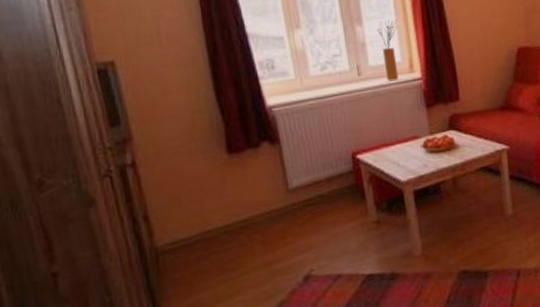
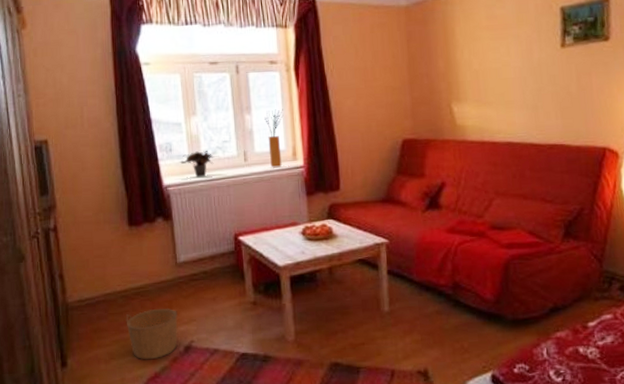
basket: none [231,238,295,298] -> present [125,308,178,360]
potted plant: none [284,66,330,97] -> present [179,151,219,178]

